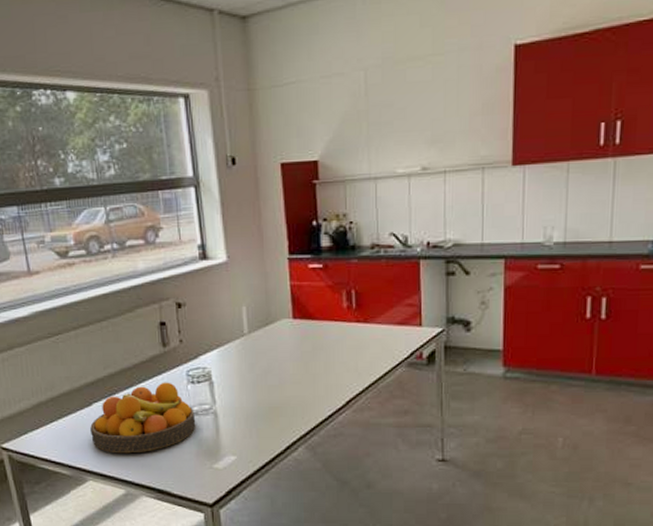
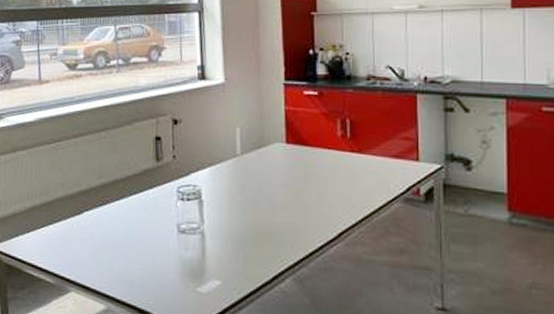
fruit bowl: present [90,382,196,454] -> none [78,196,183,267]

